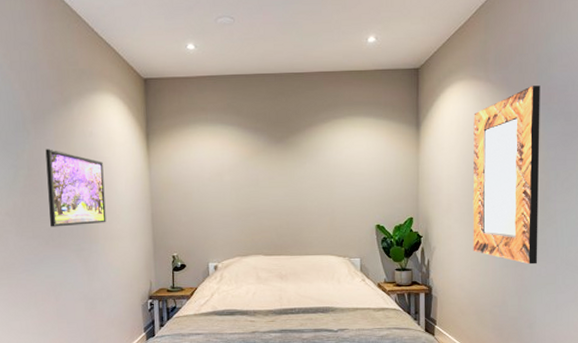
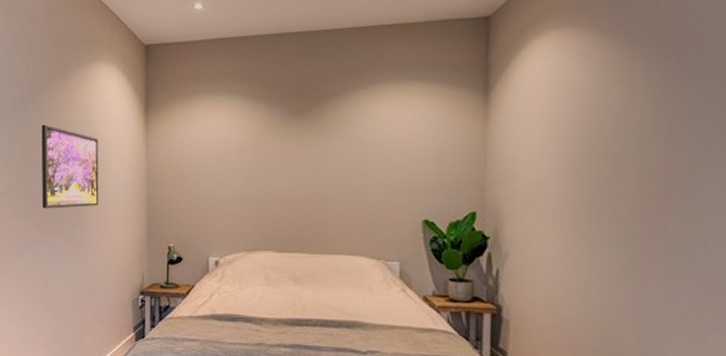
home mirror: present [473,85,540,265] -> none [566,31,682,286]

